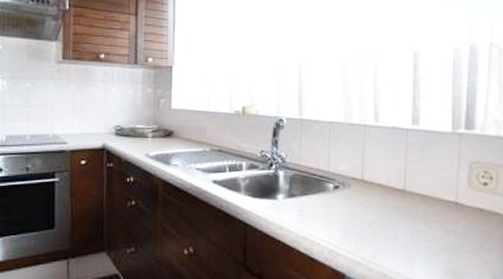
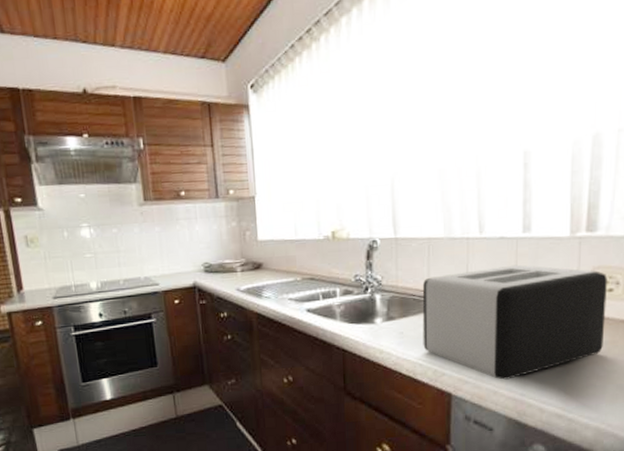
toaster: none [321,153,483,263] -> present [422,264,607,380]

